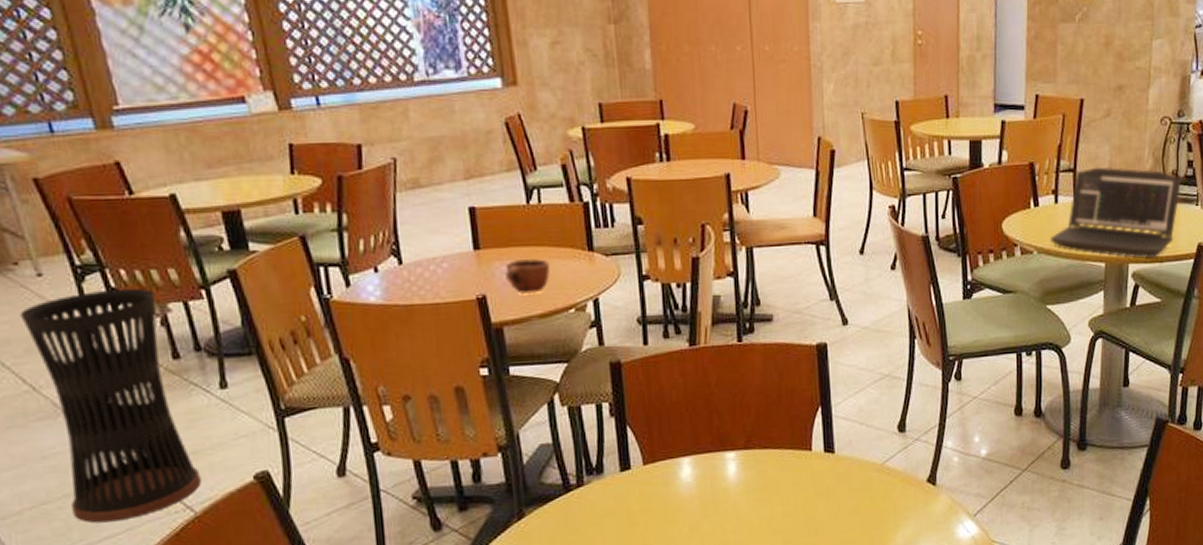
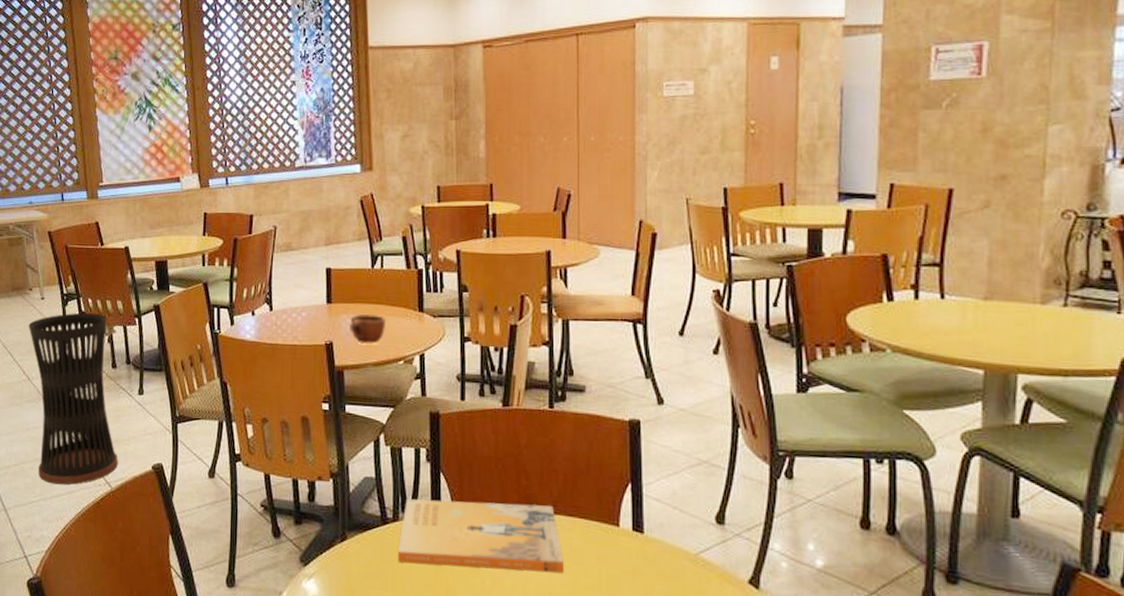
book: none [586,442,761,529] -> present [398,498,564,573]
laptop: present [1051,167,1181,257] -> none [909,262,1094,368]

